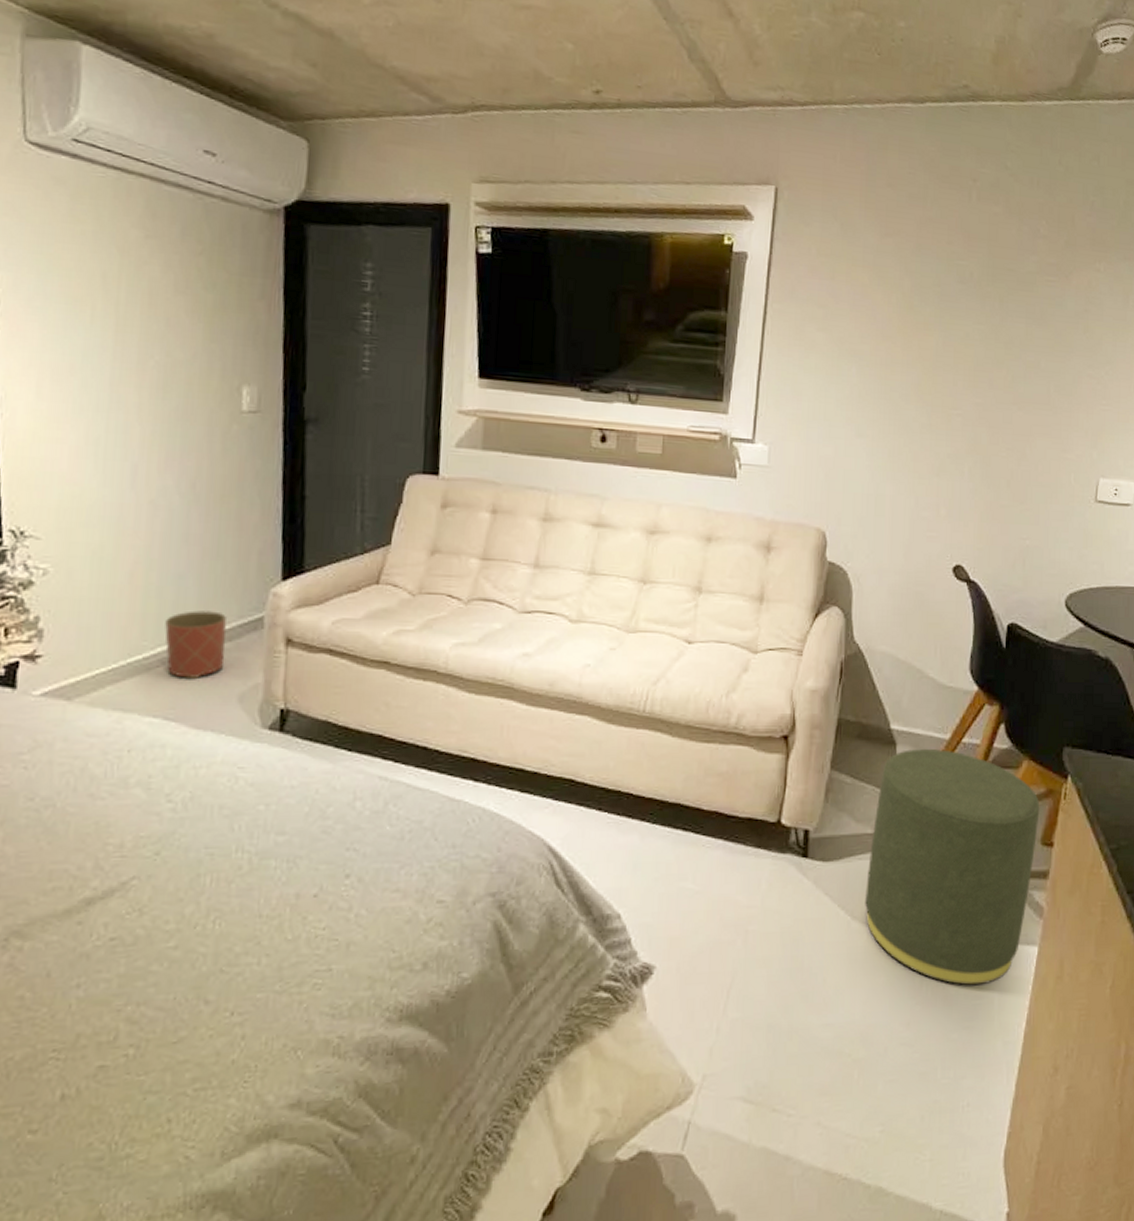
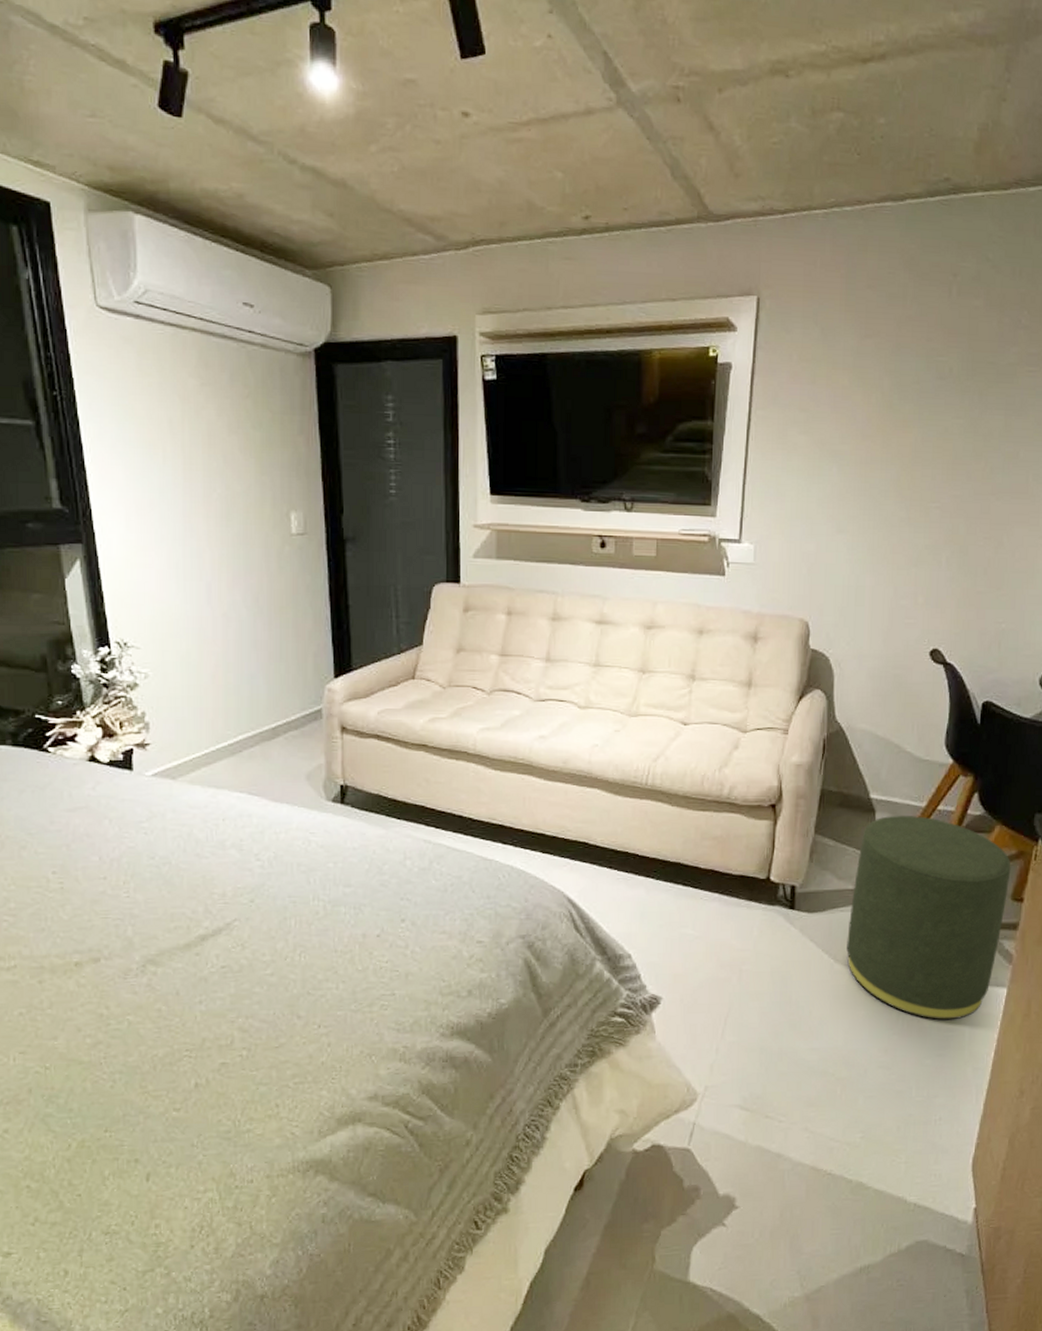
planter: present [165,610,227,678] -> none [244,705,293,761]

